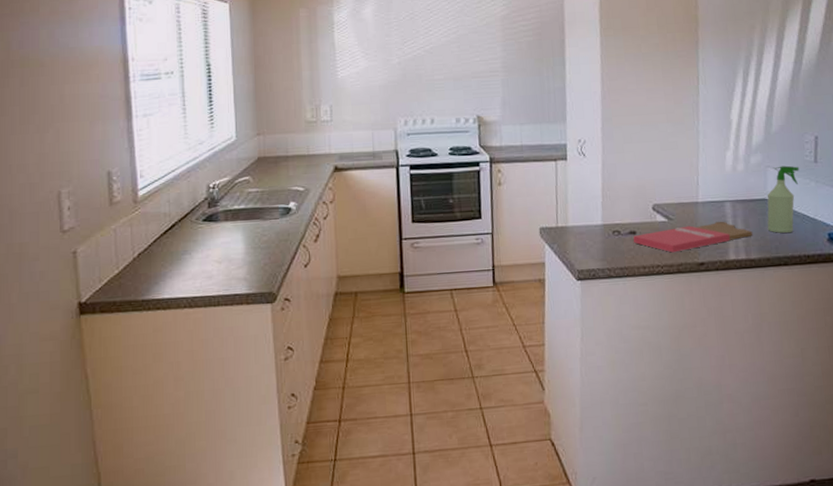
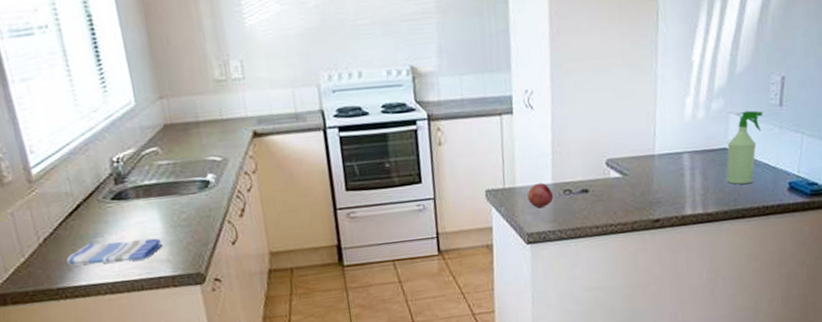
dish towel: none [155,258,243,279] -> present [66,238,163,266]
fruit: none [578,223,603,246] -> present [527,183,554,208]
cutting board: present [633,221,753,253] -> none [585,174,711,210]

